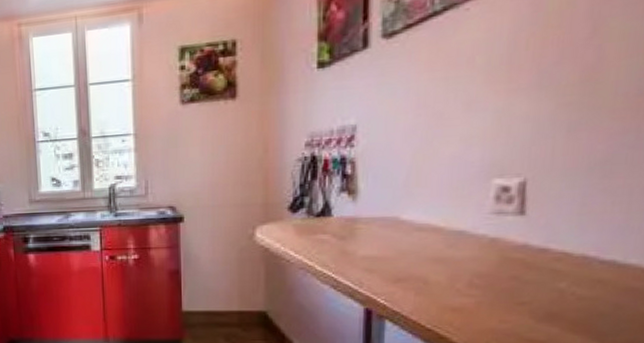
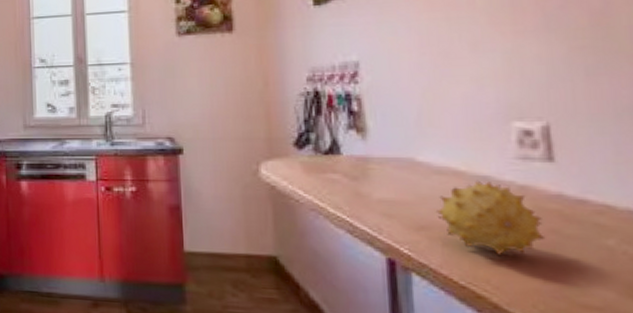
fruit: none [412,235,507,302] -> present [435,180,546,257]

